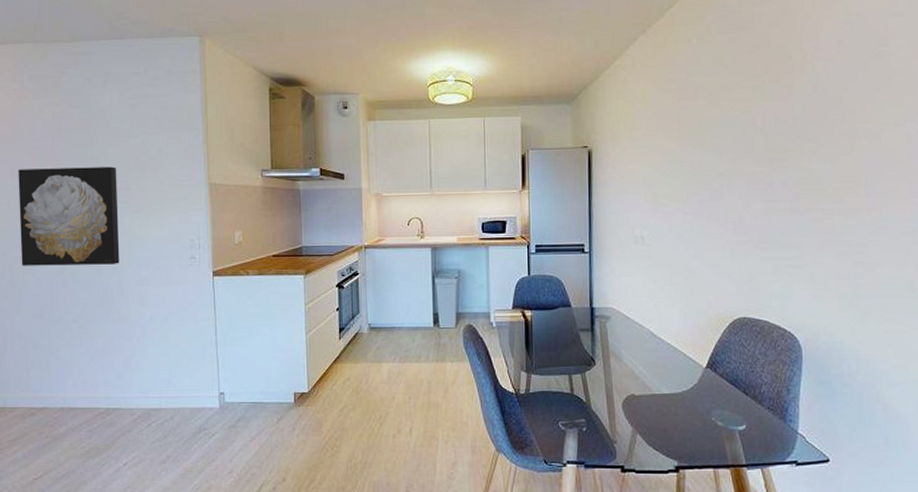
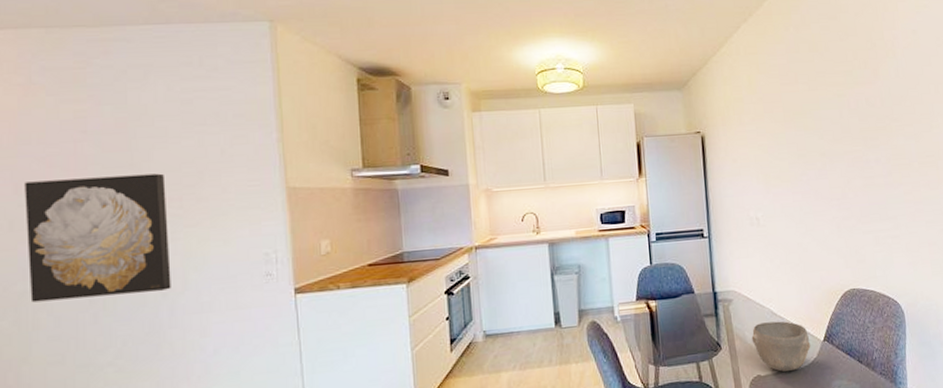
bowl: none [628,343,691,395] -> present [751,321,811,372]

